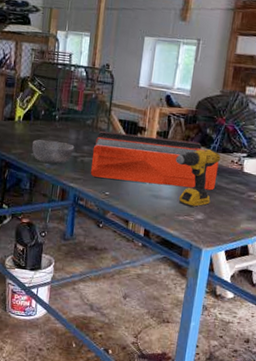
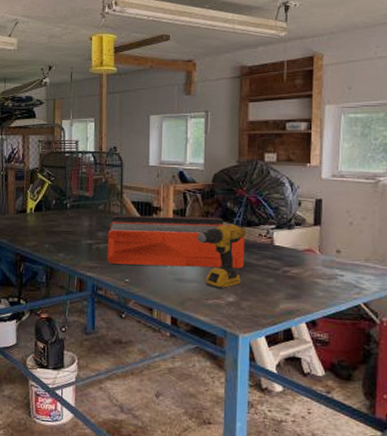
bowl: present [32,140,74,164] -> none [46,230,88,253]

